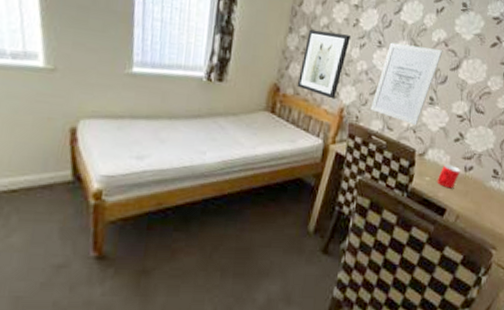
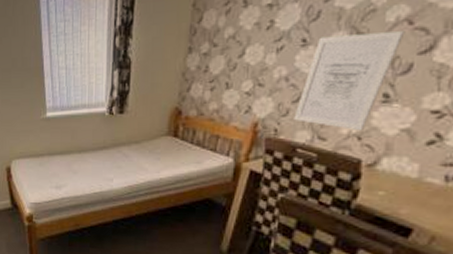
wall art: present [297,29,350,100] -> none [200,41,263,115]
cup: present [437,164,461,189] -> none [396,174,438,204]

